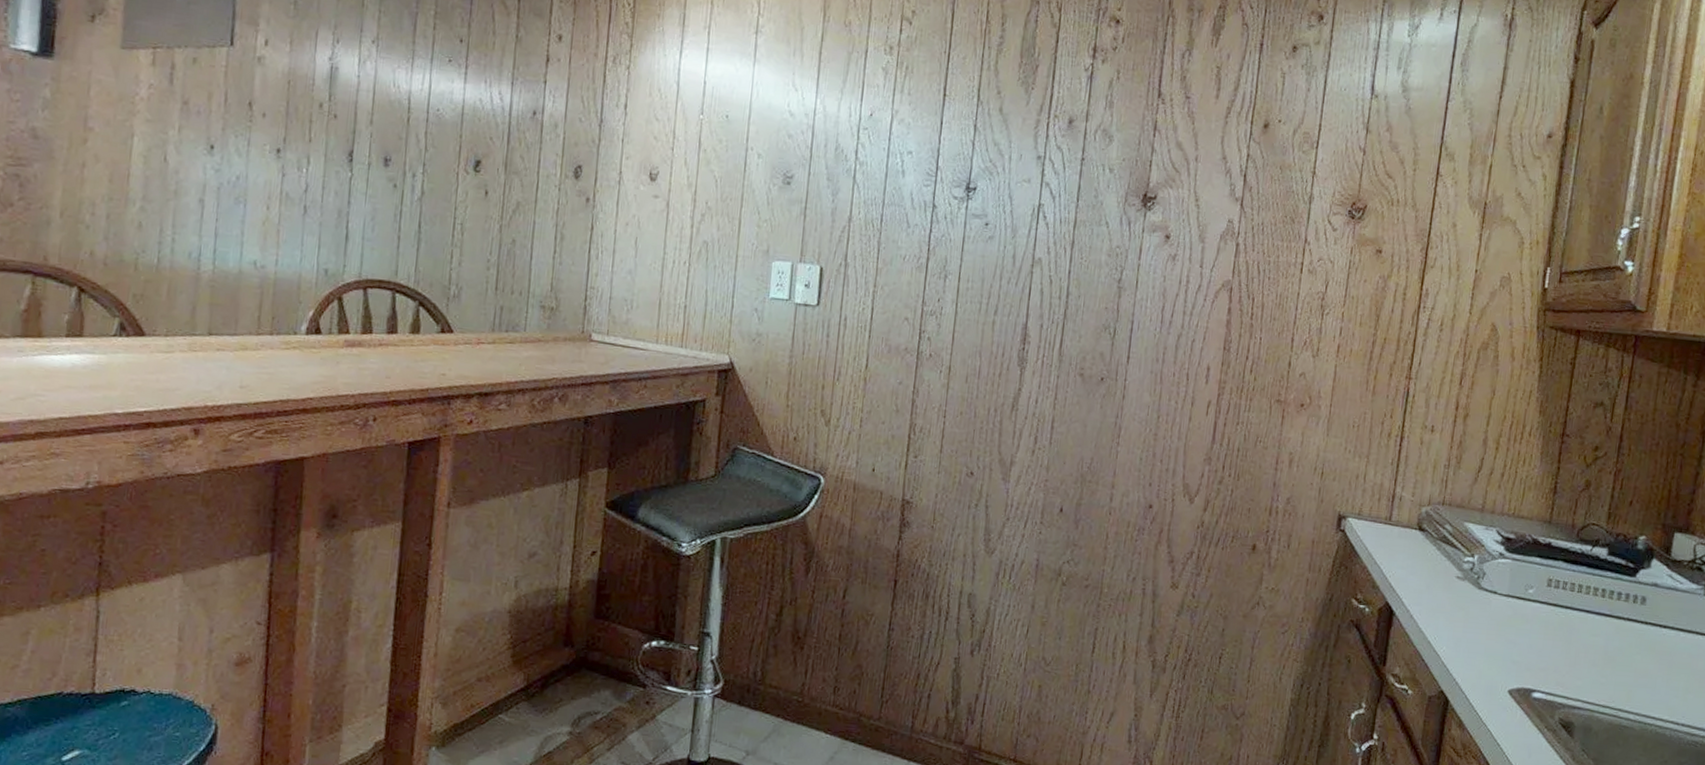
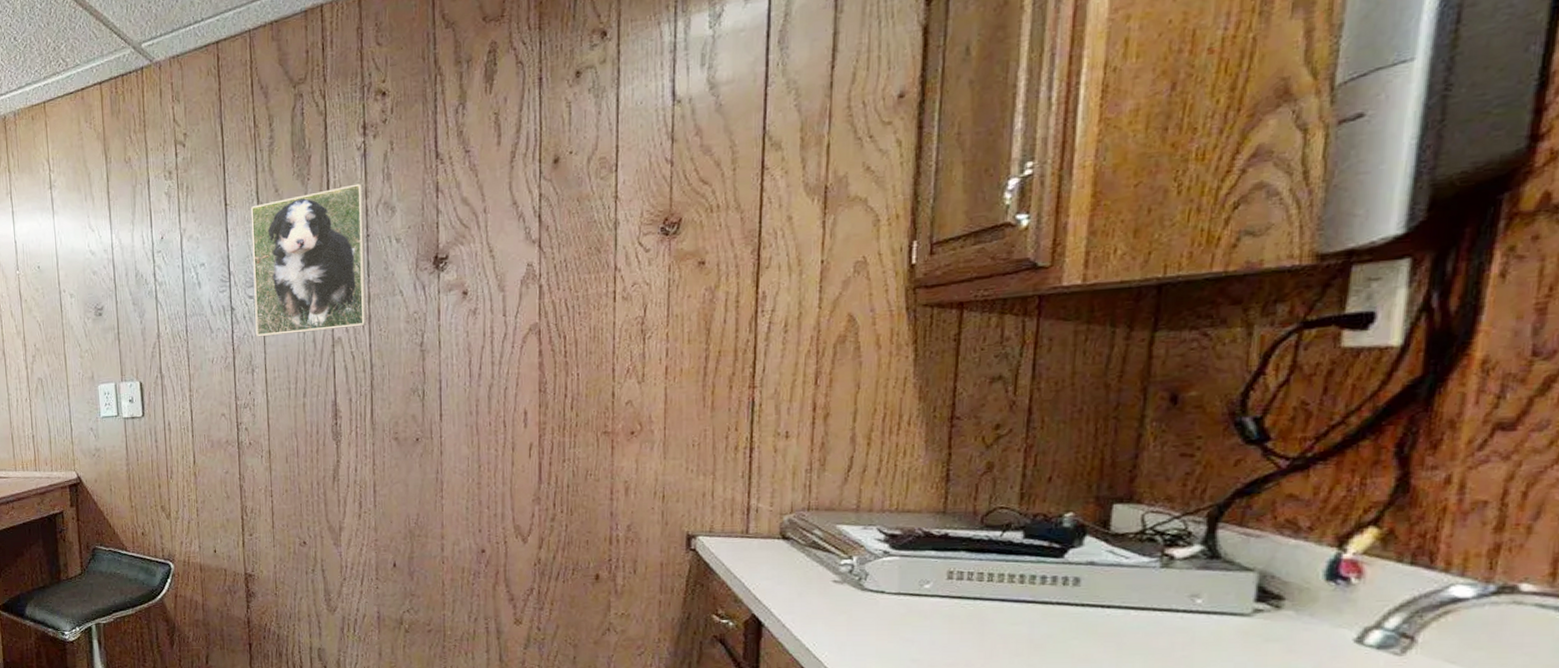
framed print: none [955,102,1086,252] -> present [250,183,367,337]

